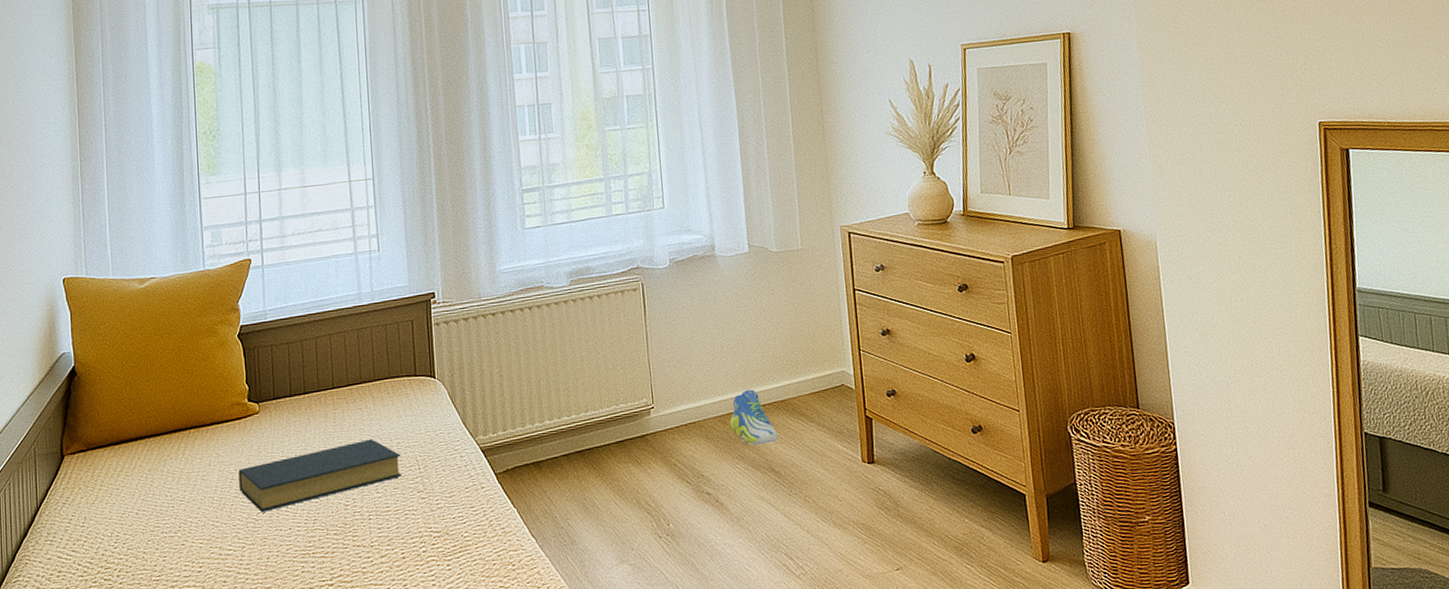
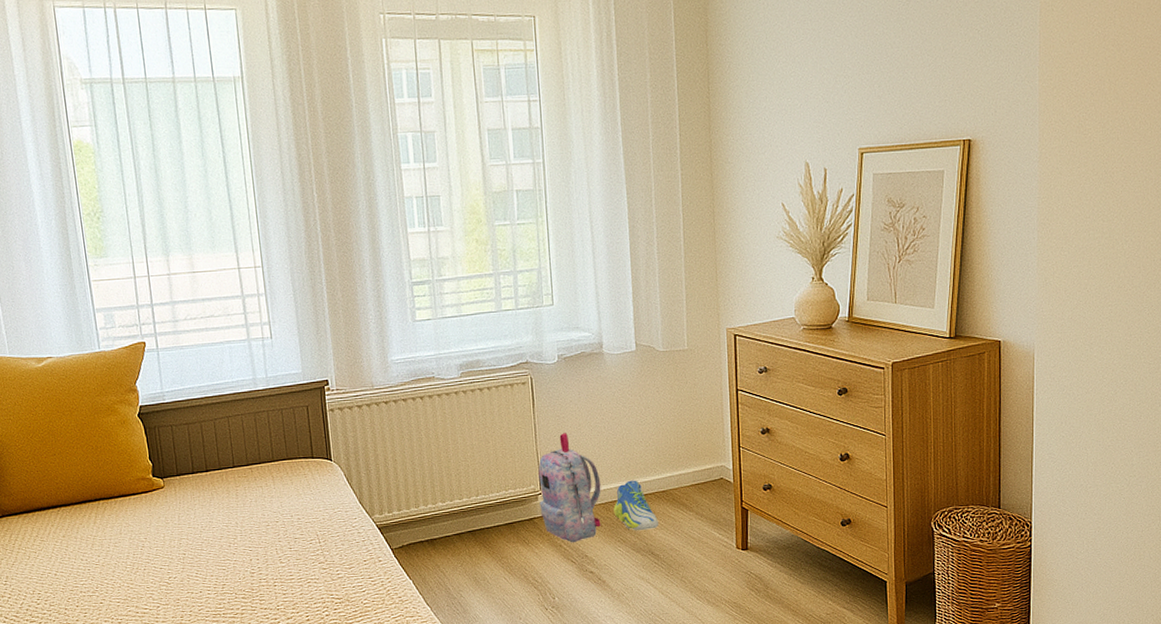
hardback book: present [239,439,402,512] -> none [148,514,304,577]
backpack: none [650,341,717,461] -> present [538,433,601,543]

